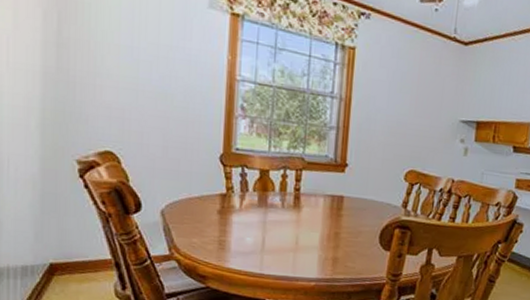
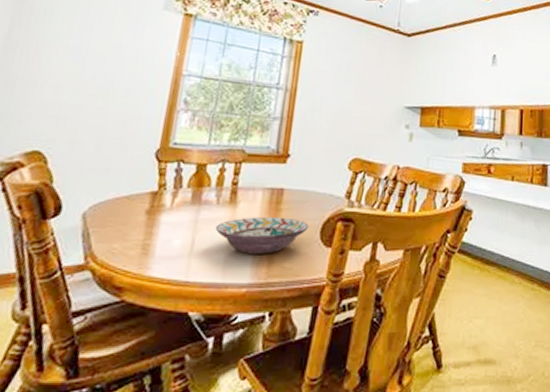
decorative bowl: none [282,220,369,254] -> present [215,216,309,254]

